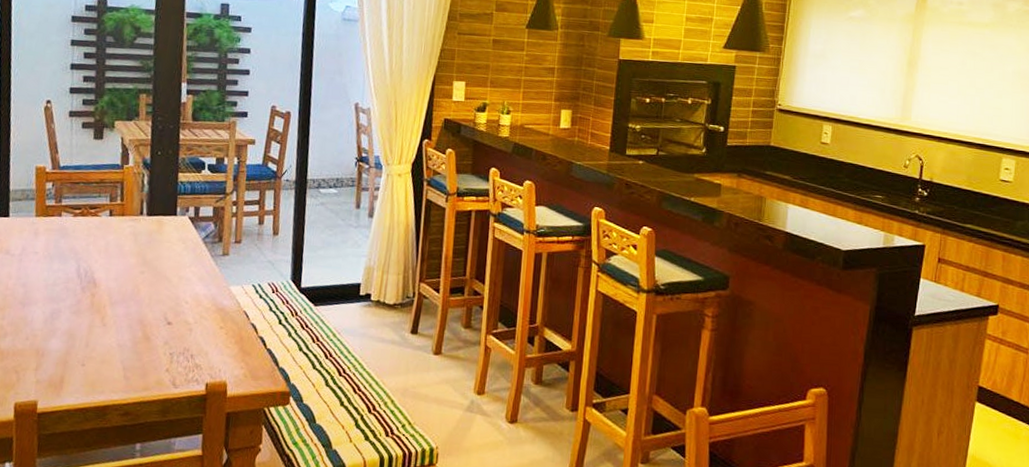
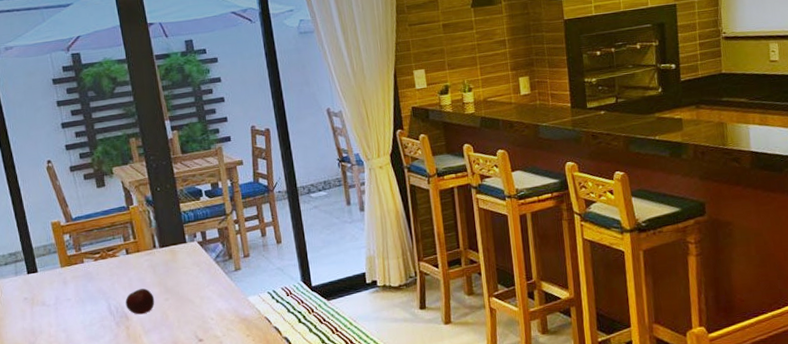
fruit: none [96,255,130,284] -> present [125,288,155,315]

